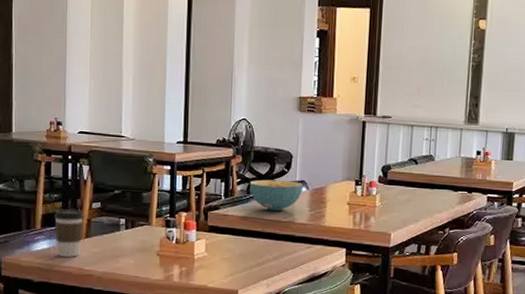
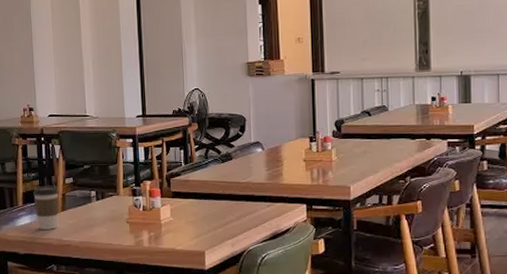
cereal bowl: present [249,179,304,211] -> none [206,143,259,173]

